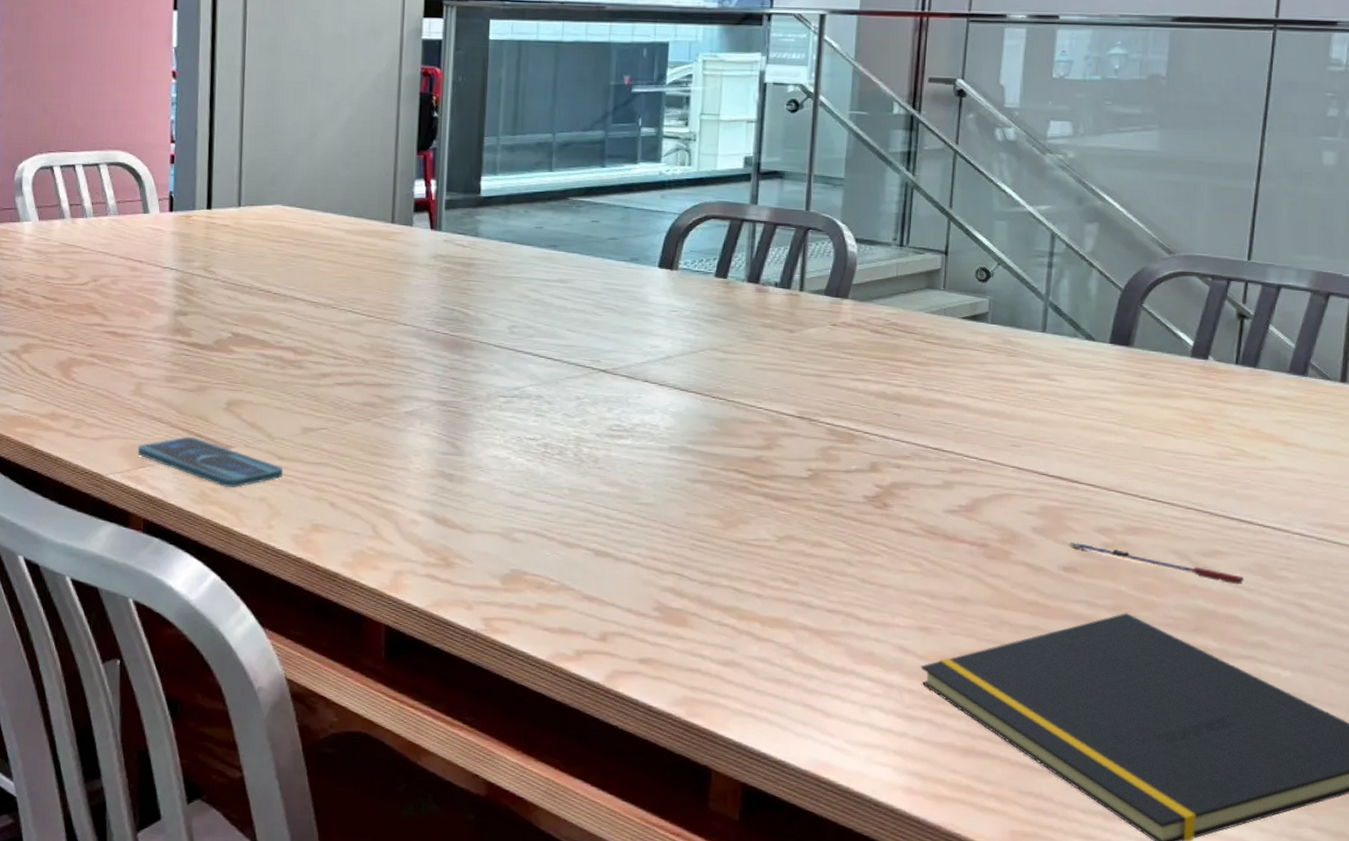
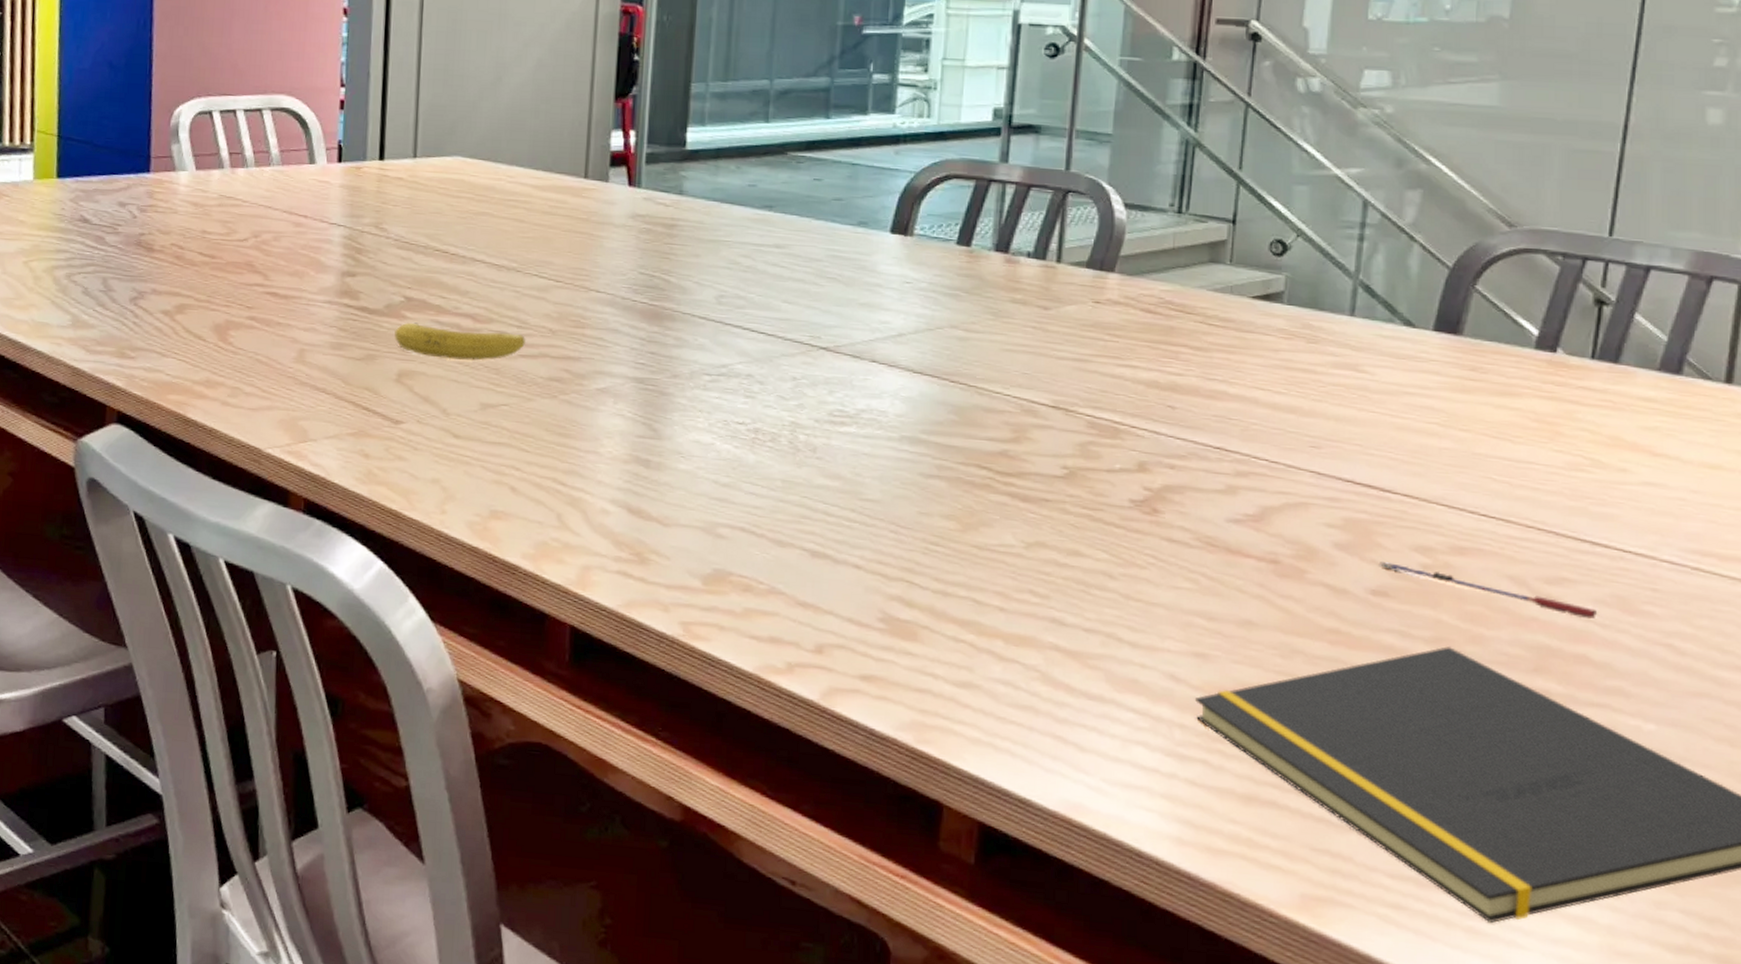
smartphone: present [137,436,284,488] -> none [298,409,459,468]
fruit: none [223,356,342,389] -> present [394,322,527,361]

